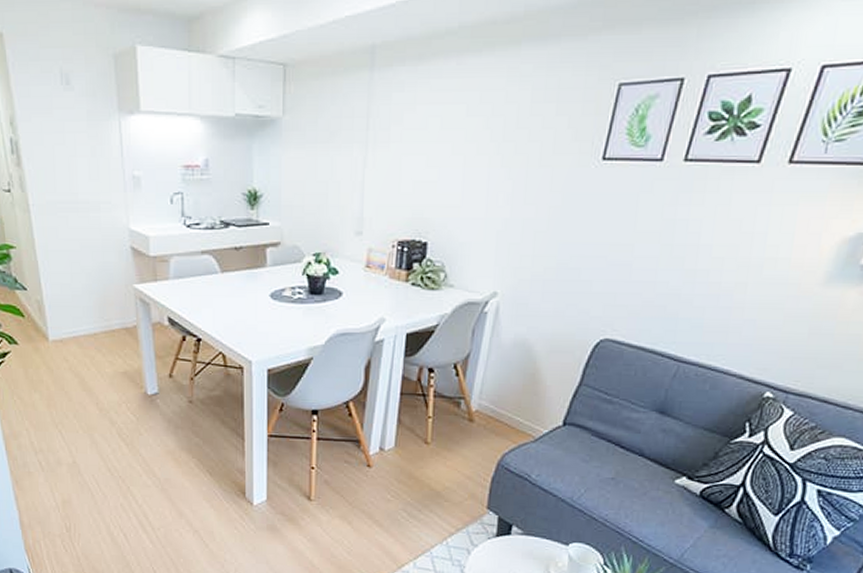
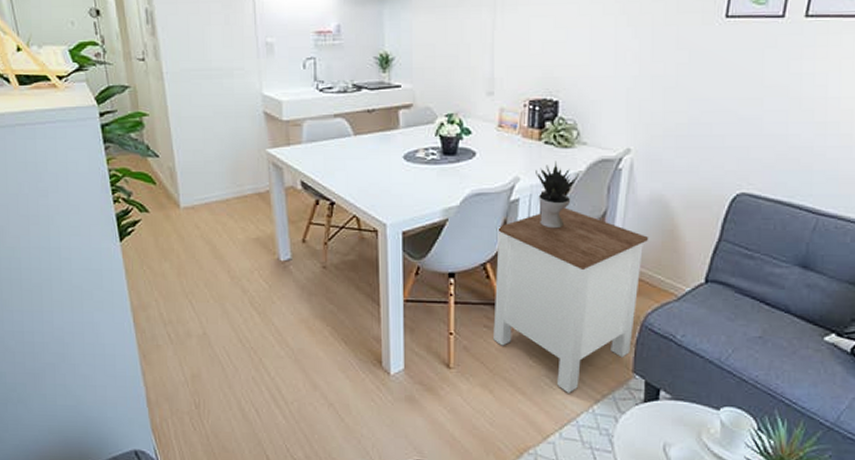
side table: none [354,349,511,526] -> present [493,207,649,393]
potted plant: none [401,302,444,370] -> present [536,160,579,229]

